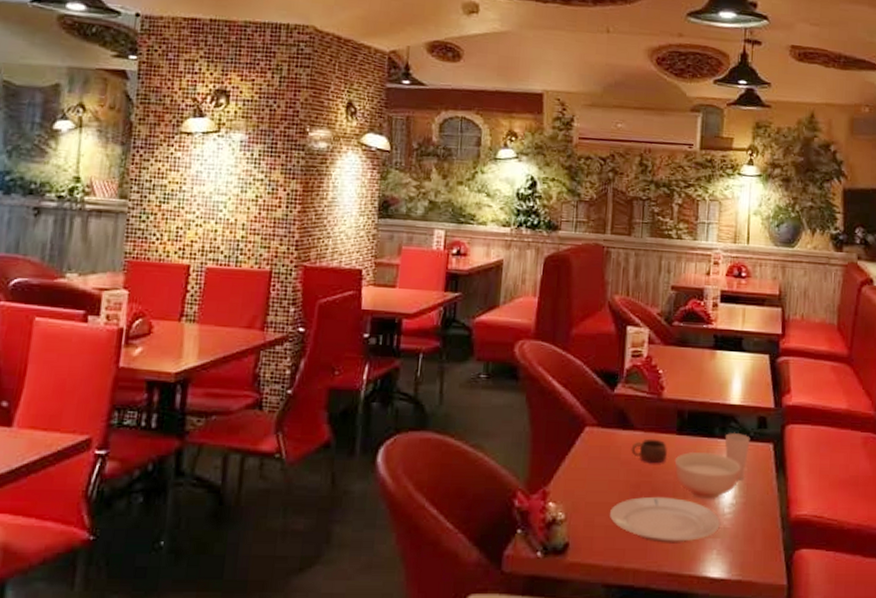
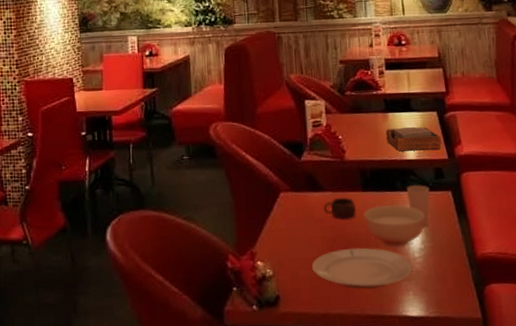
napkin holder: none [711,368,769,396] -> present [386,126,441,152]

